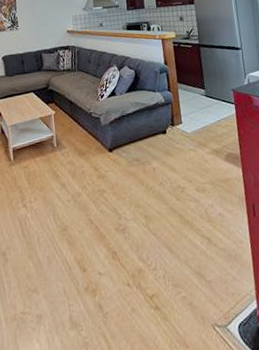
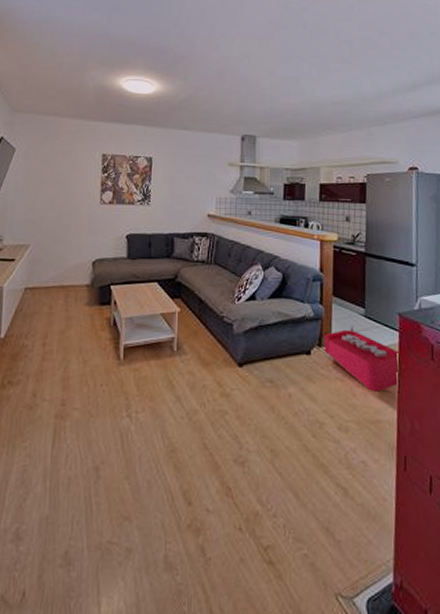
storage bin: none [175,105,241,156] -> present [323,325,400,391]

